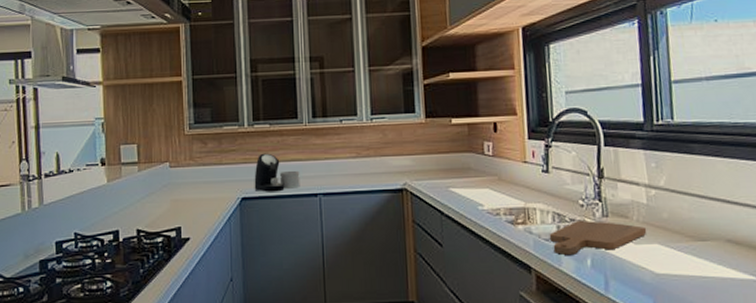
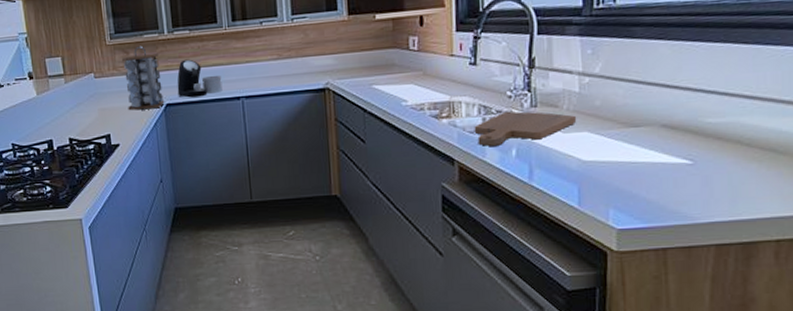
spice rack: none [200,137,240,203] -> present [122,45,165,111]

